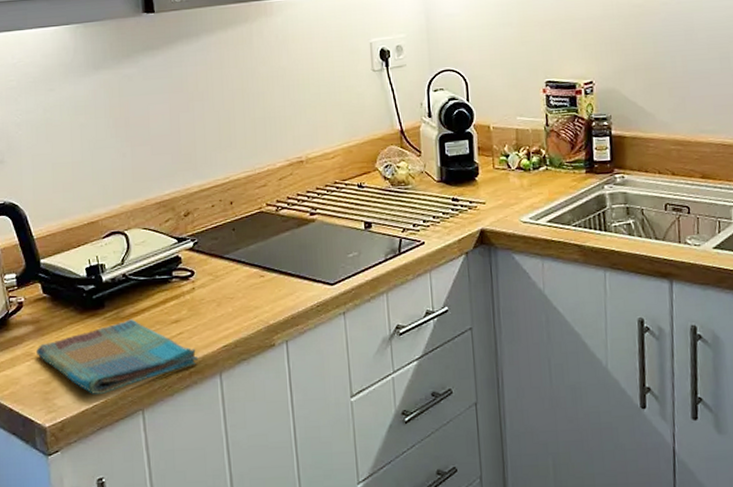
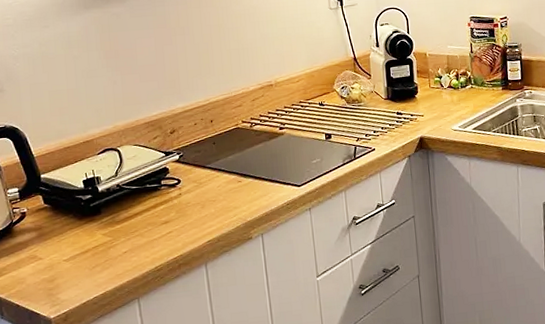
dish towel: present [36,319,199,394] -> none [40,222,187,288]

